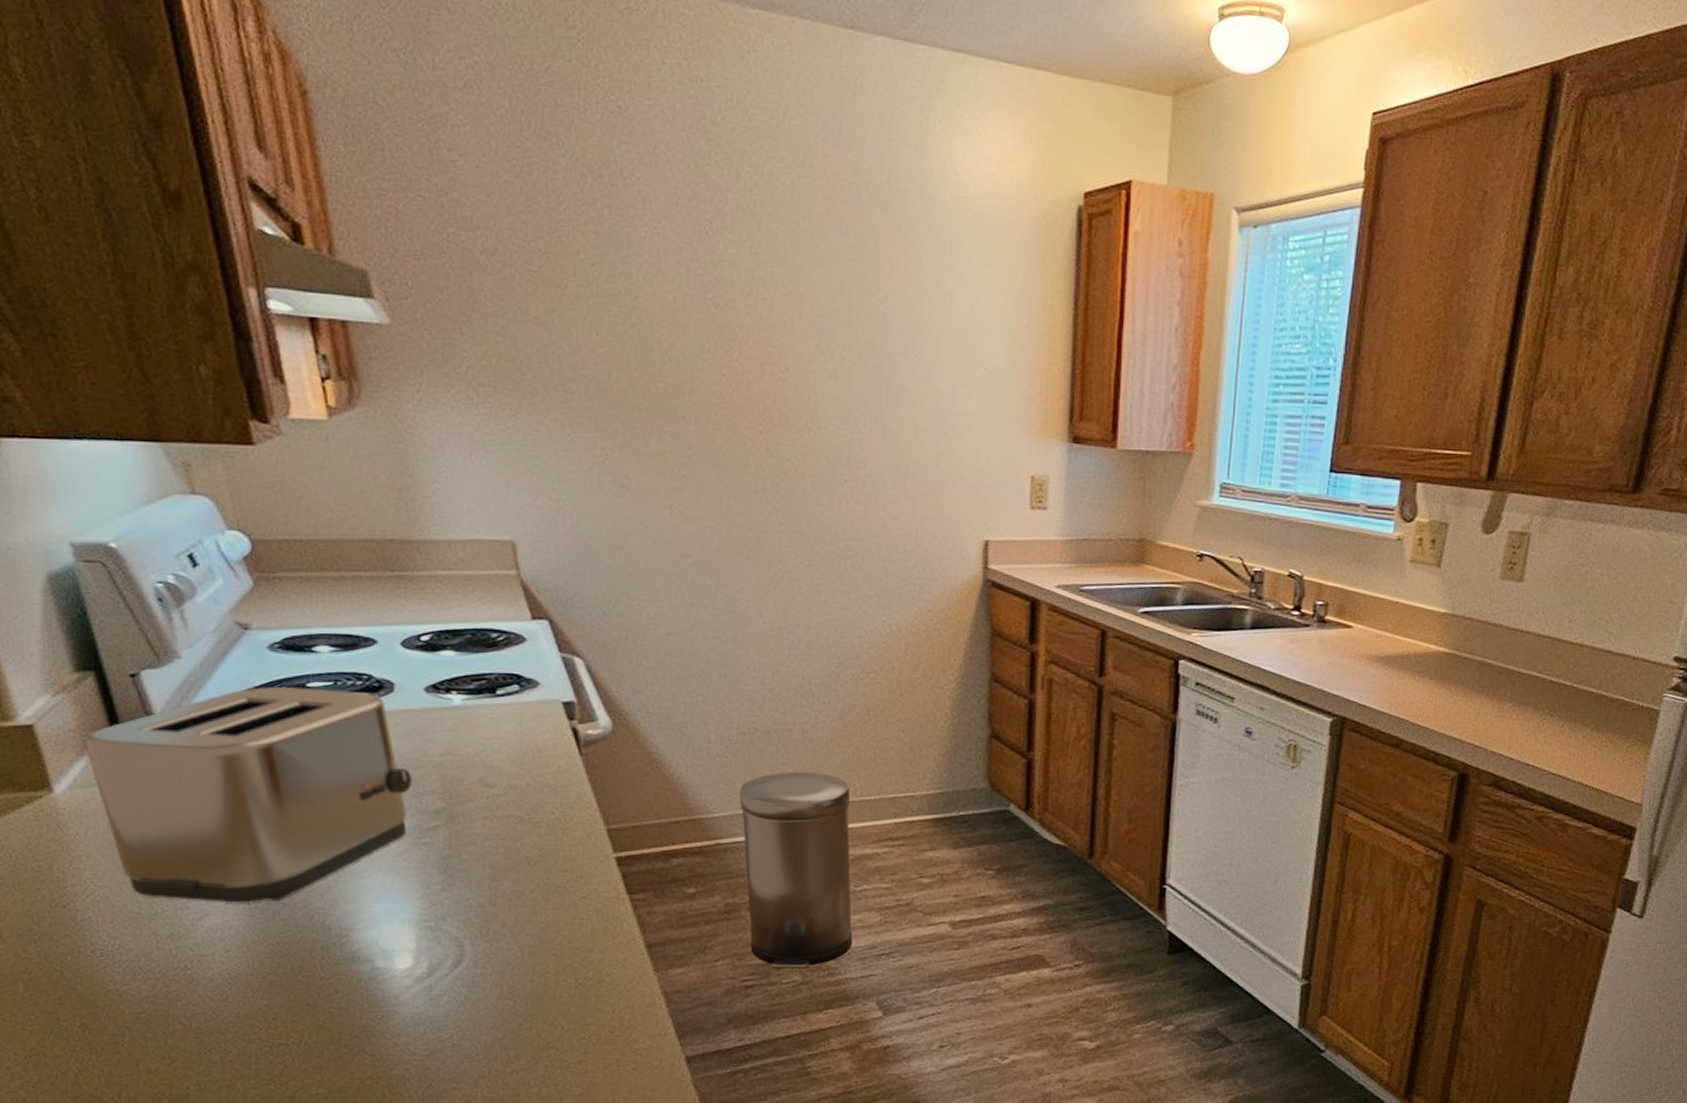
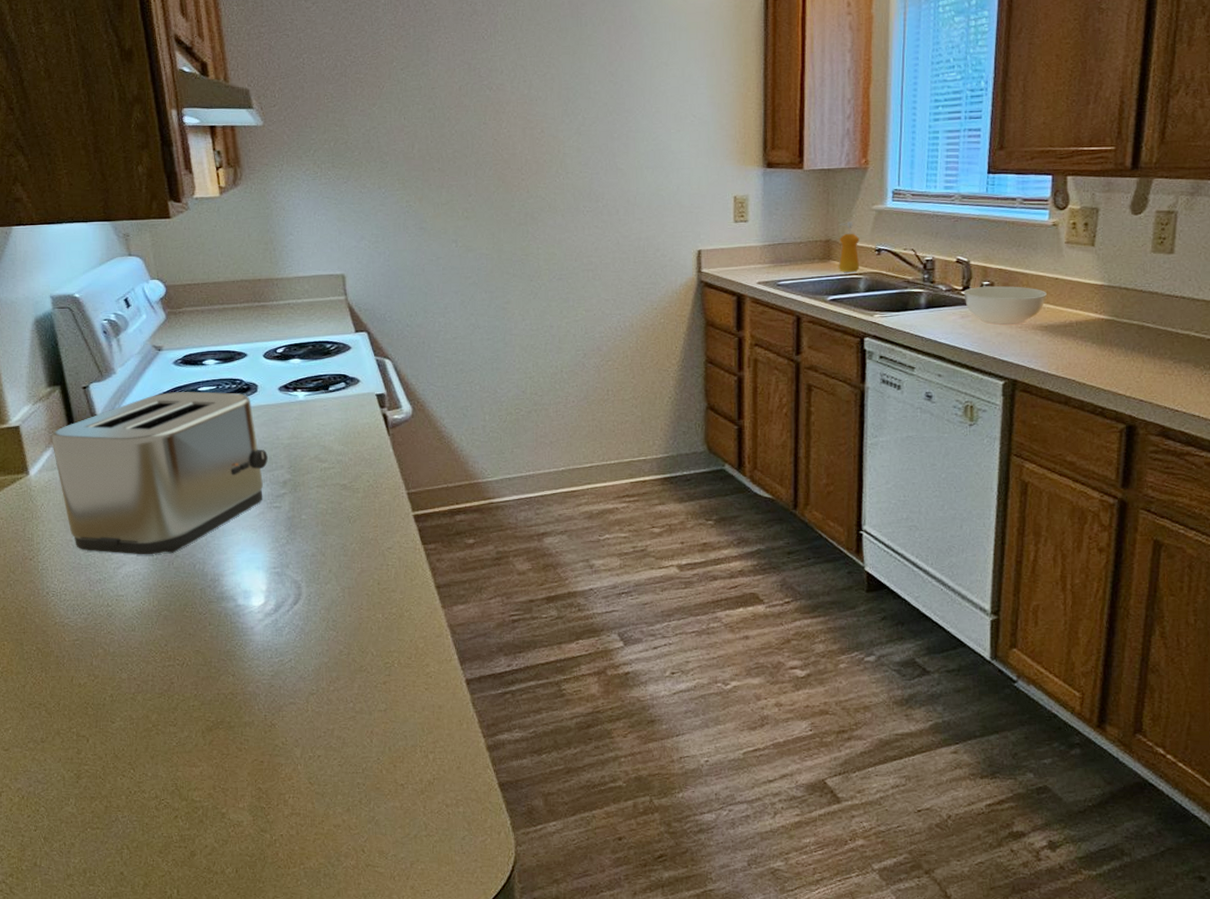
pedal bin: present [740,771,852,970] -> none [508,442,598,606]
soap dispenser: none [1152,518,1179,580] -> present [838,221,860,272]
bowl: none [1294,607,1386,654] -> present [964,286,1048,326]

